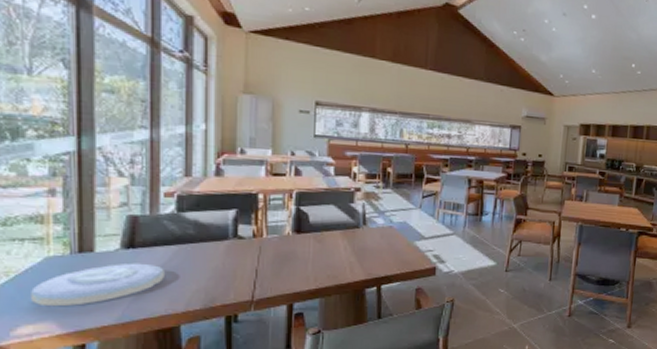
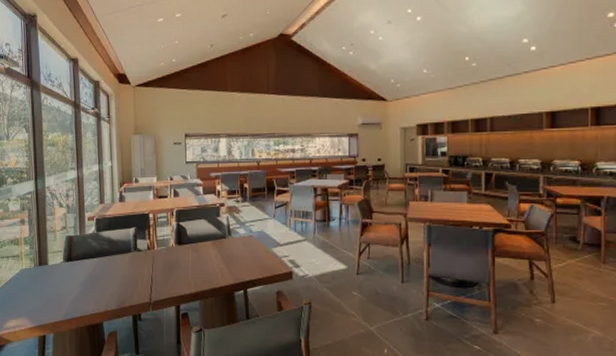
plate: present [29,263,164,307] -> none [13,272,91,307]

